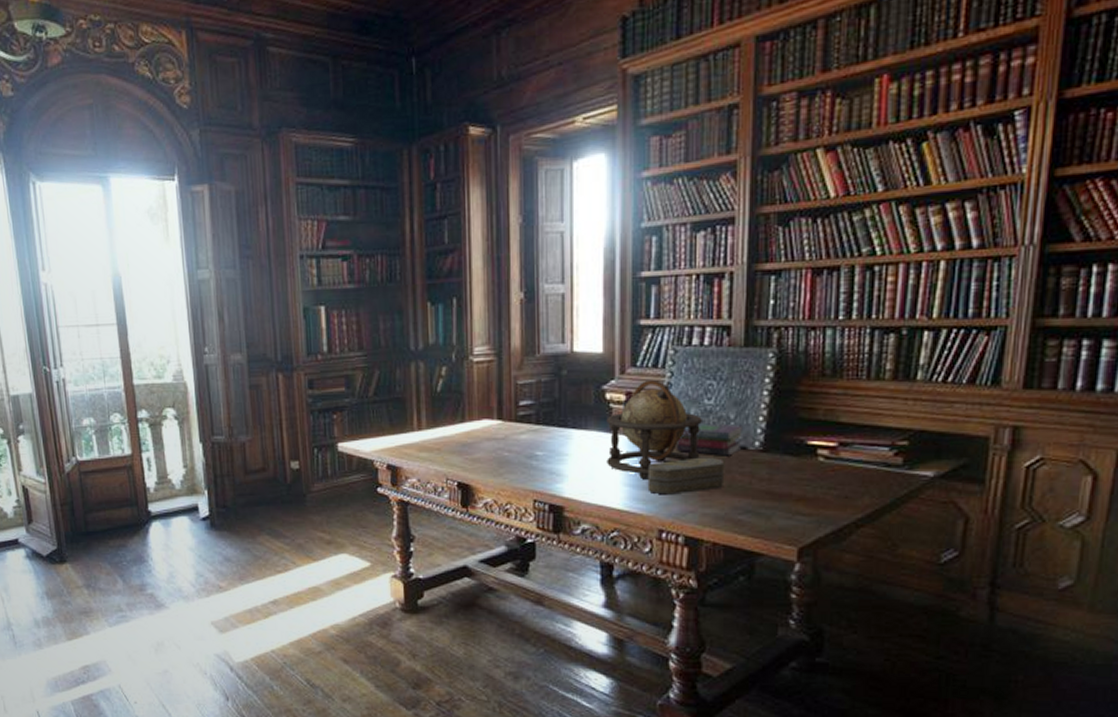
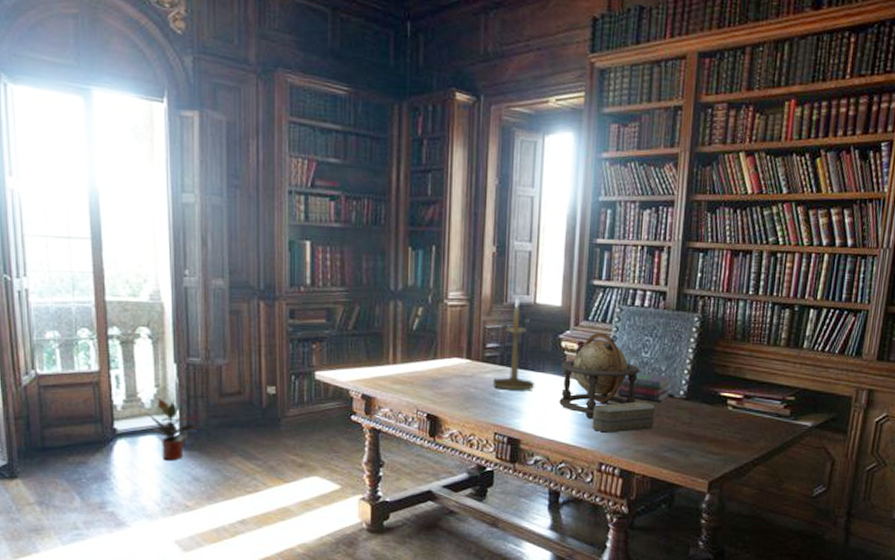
potted plant: none [177,478,229,542] -> present [146,397,201,461]
candlestick: none [528,348,578,451] -> present [493,298,535,390]

